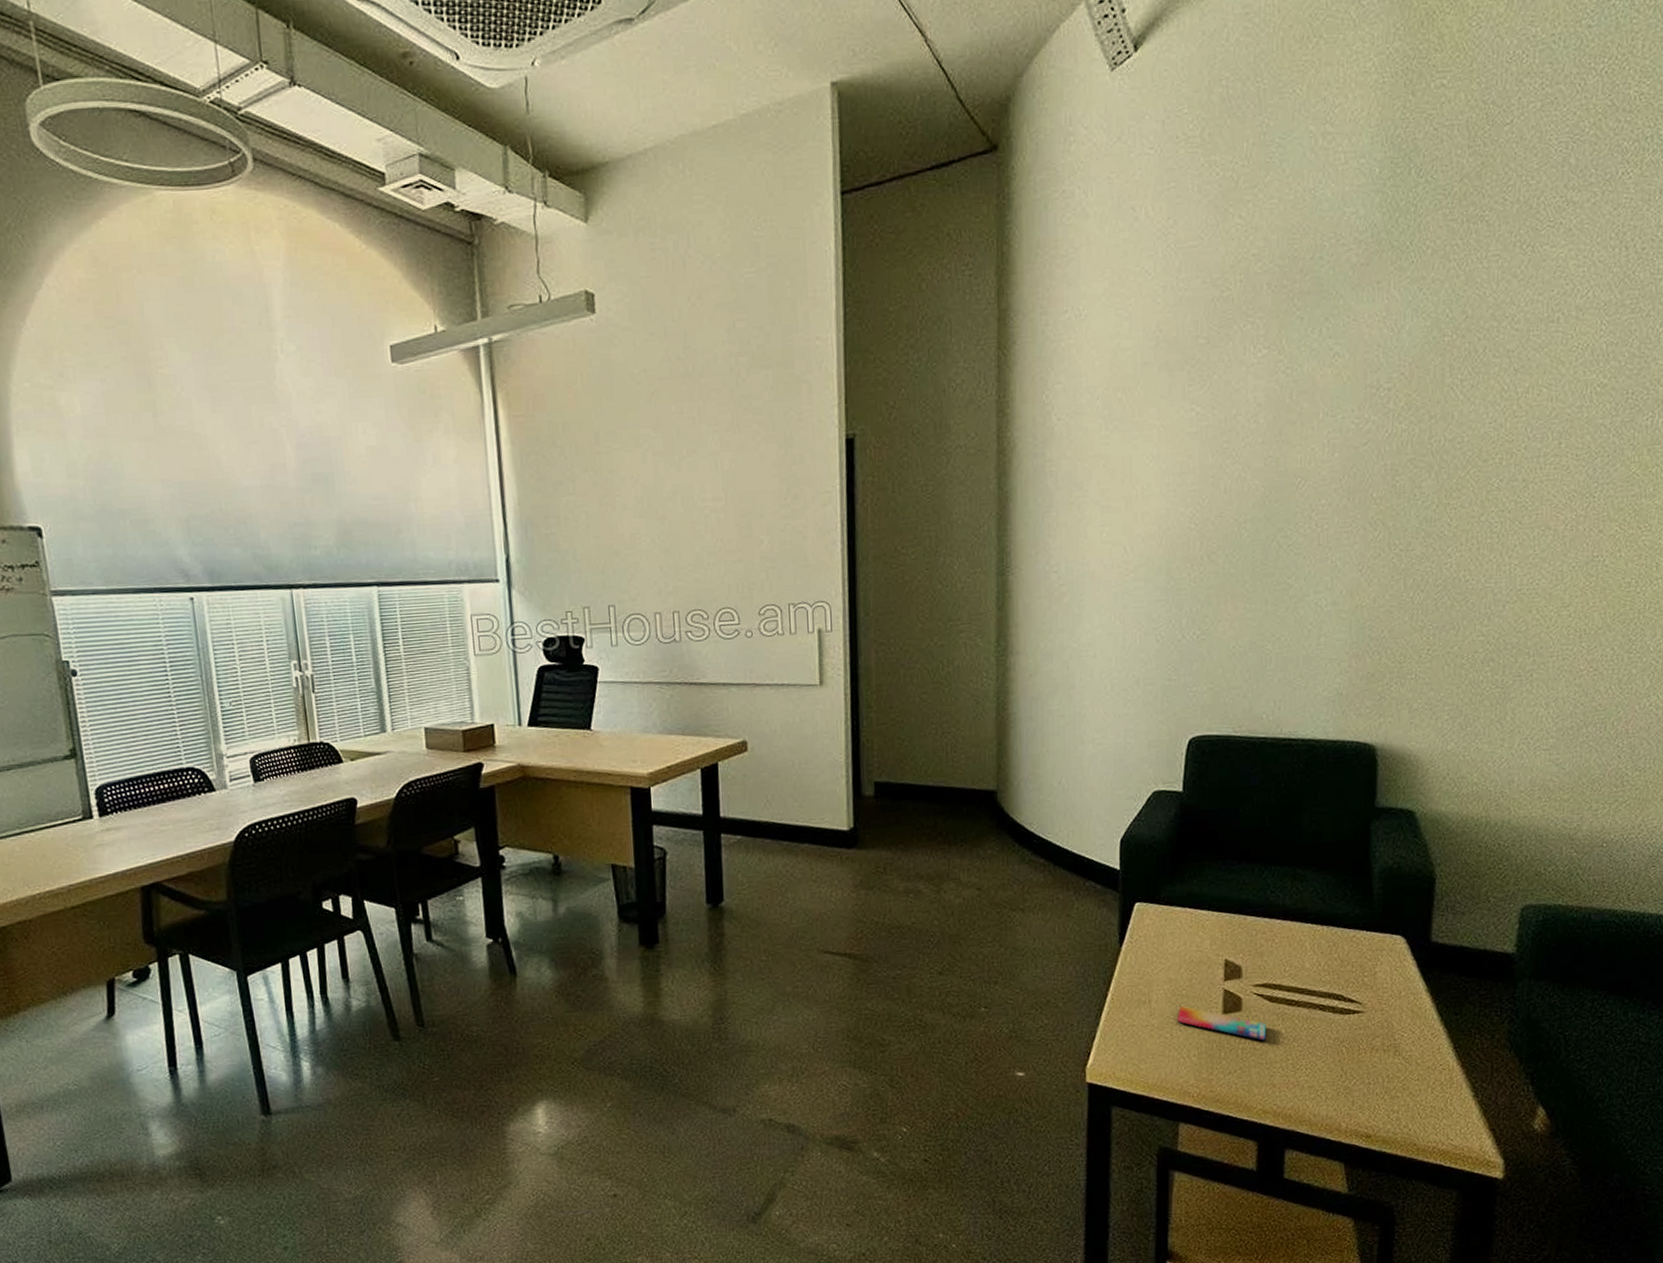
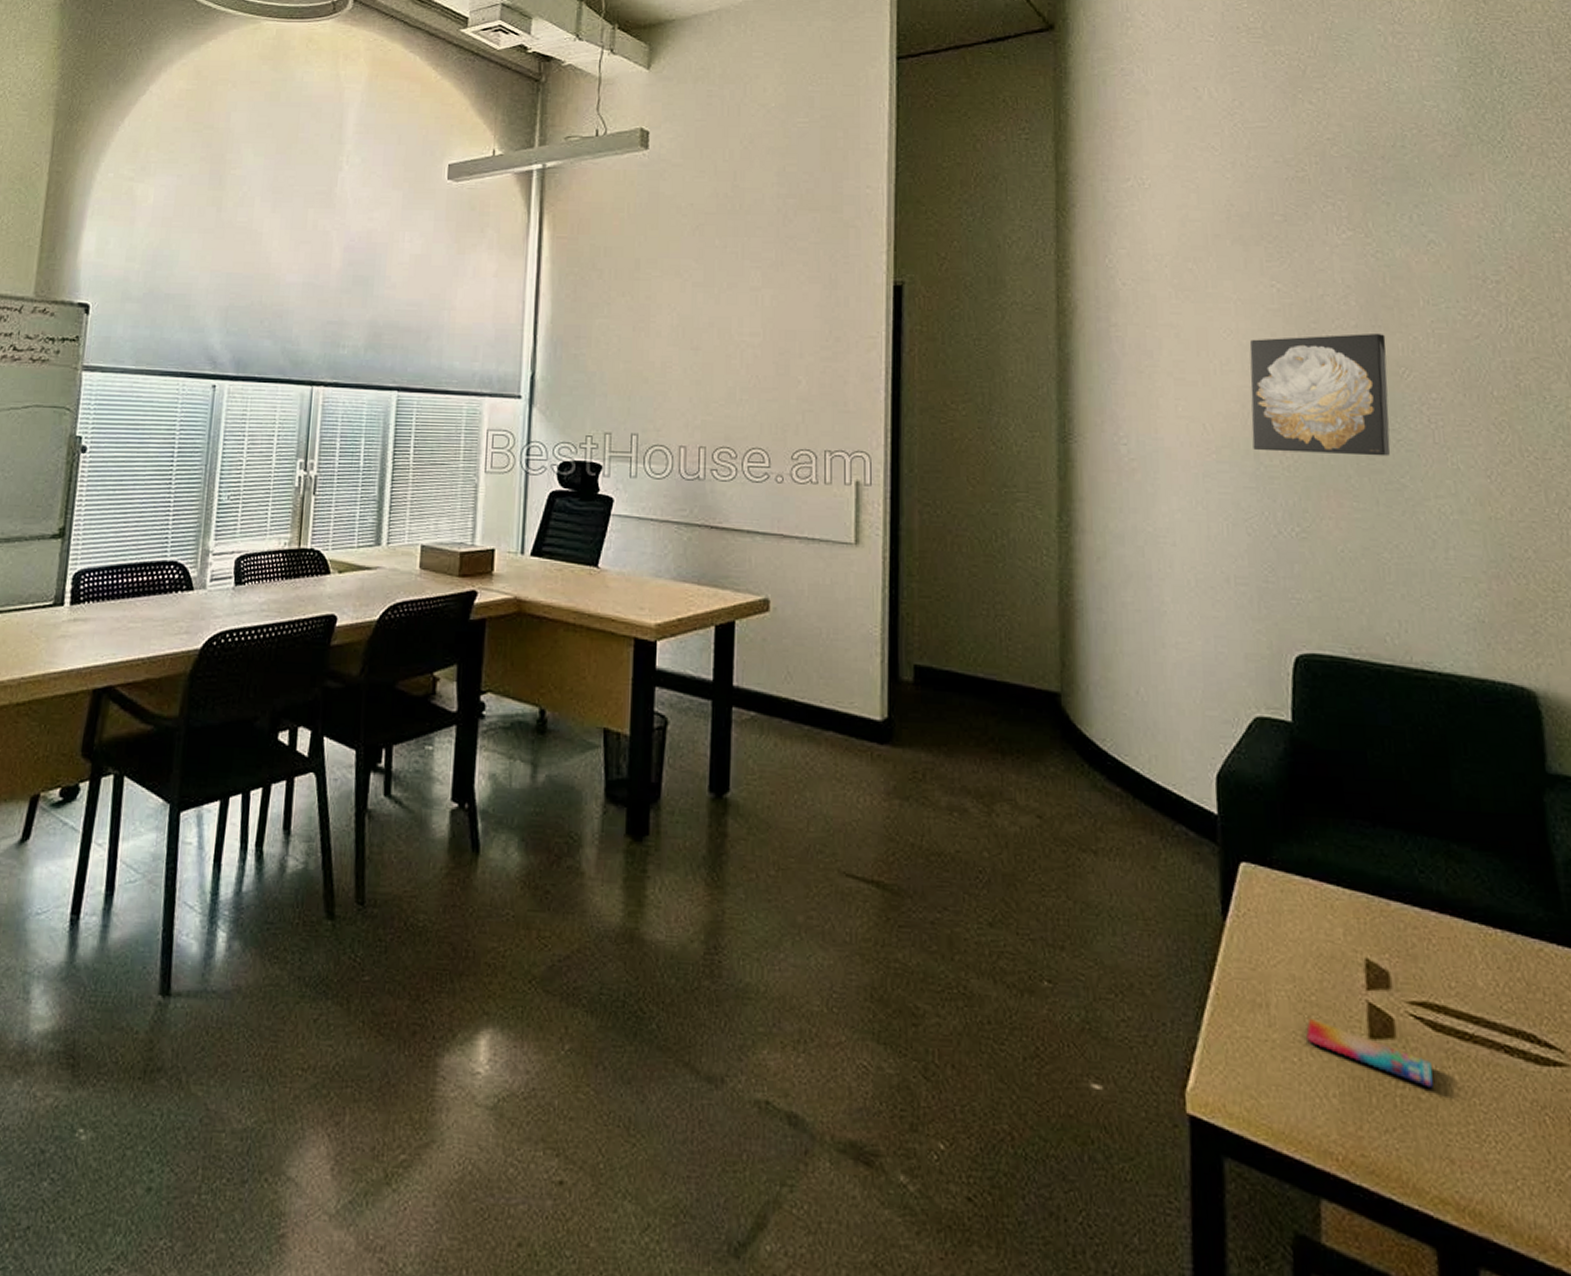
wall art: none [1166,448,1287,566] -> present [1249,334,1391,457]

